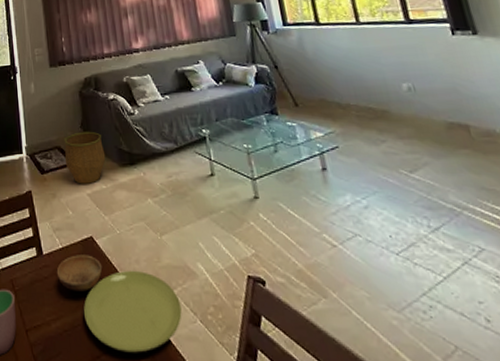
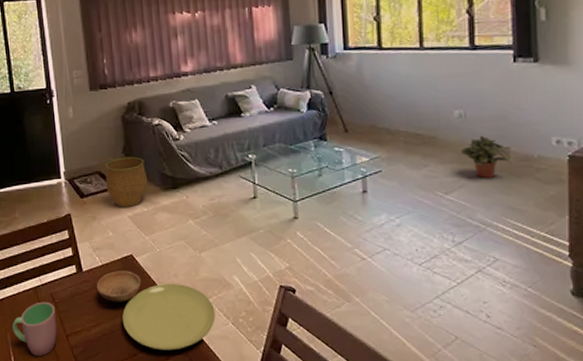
potted plant: none [417,109,473,156] -> present [461,135,511,179]

